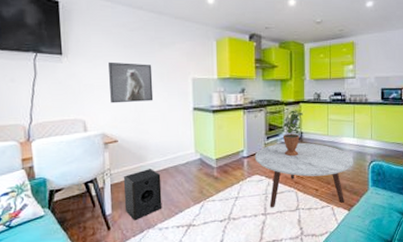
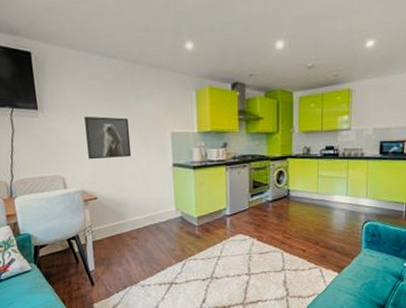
studio monitor: present [123,169,162,221] -> none [104,226,144,278]
coffee table: present [254,142,353,208] -> none [238,200,345,268]
potted plant: present [282,110,303,157] -> none [268,165,291,216]

